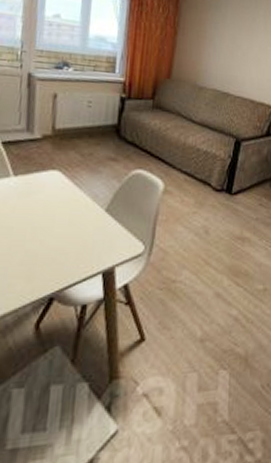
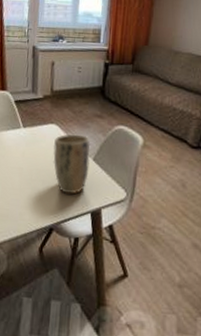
plant pot: none [54,181,103,254] -> present [53,134,91,195]

